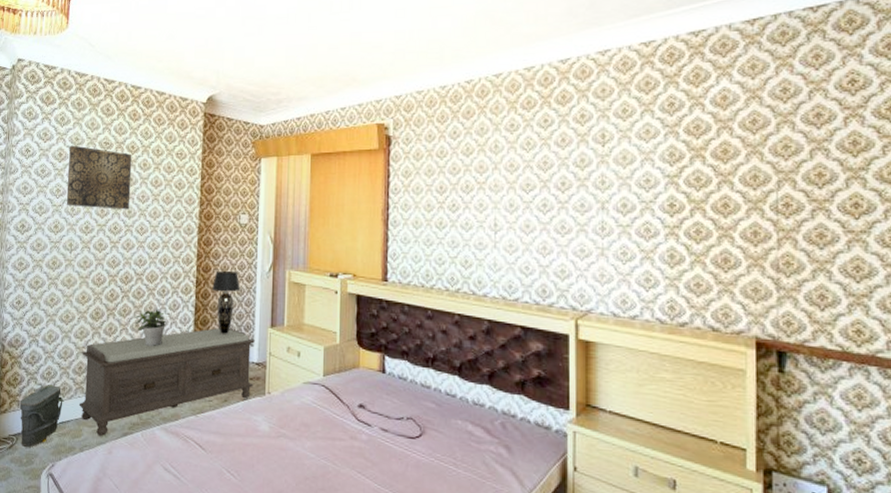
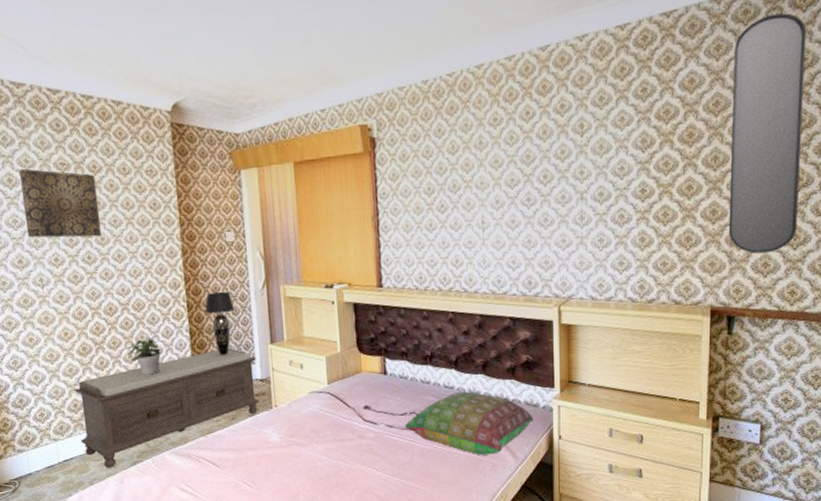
bag: present [19,384,64,447] -> none [15,426,64,489]
pillow: none [401,401,545,479] -> present [405,391,534,455]
home mirror: none [772,35,859,284] -> present [728,13,807,254]

